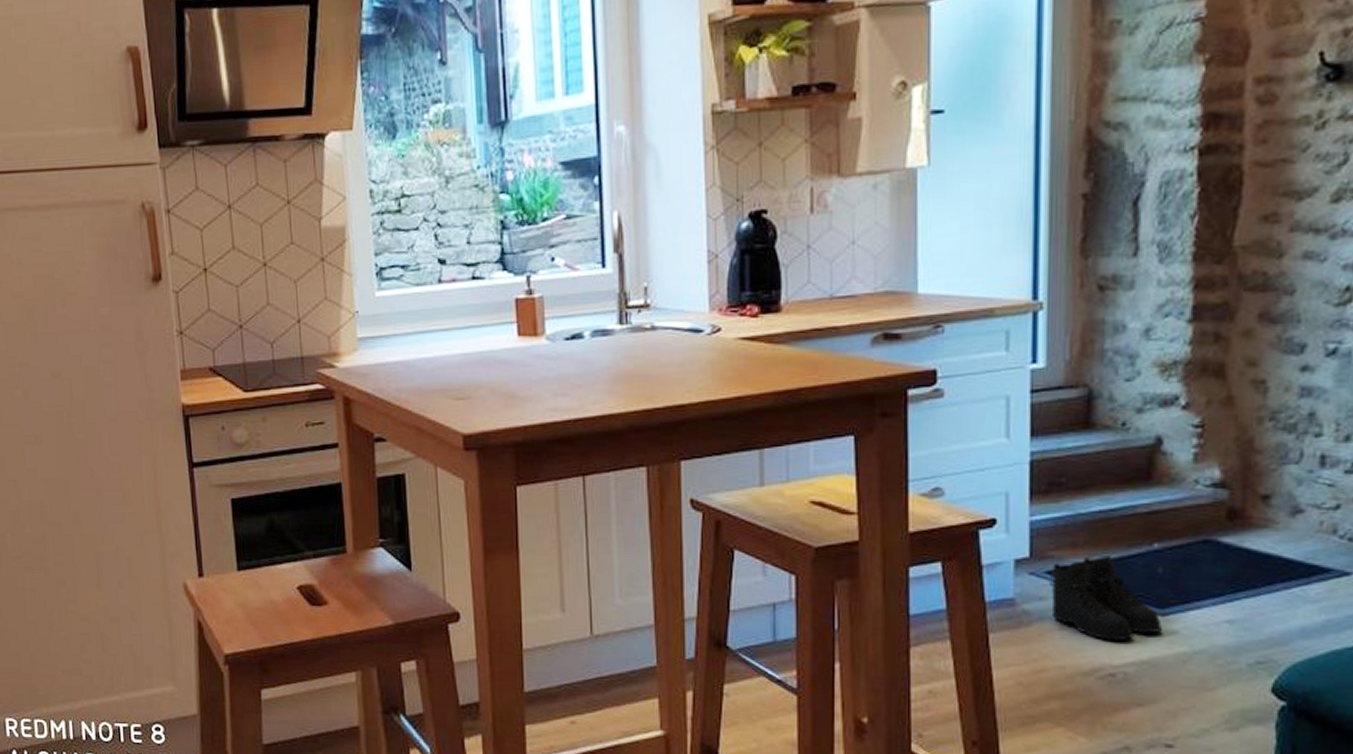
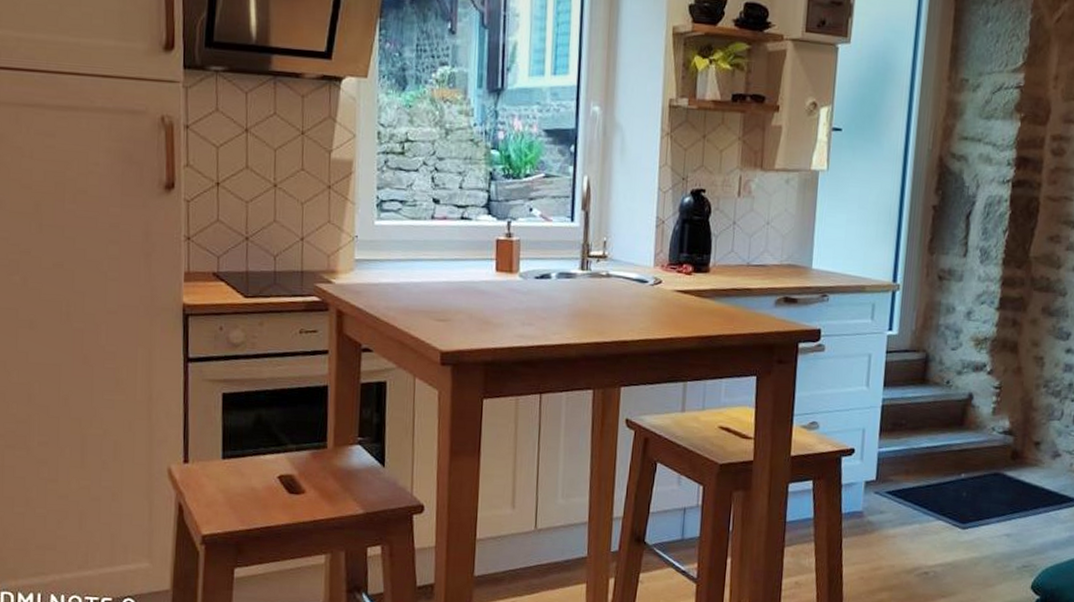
boots: present [1050,556,1164,641] -> none [888,481,964,547]

